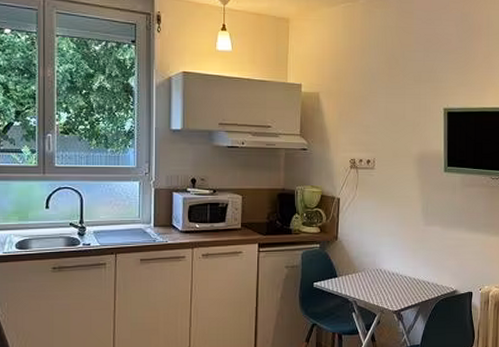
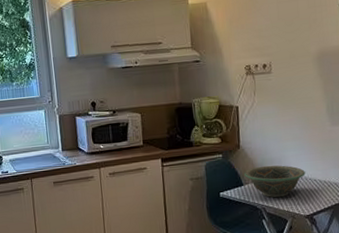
decorative bowl: none [340,259,397,292] -> present [244,165,305,198]

